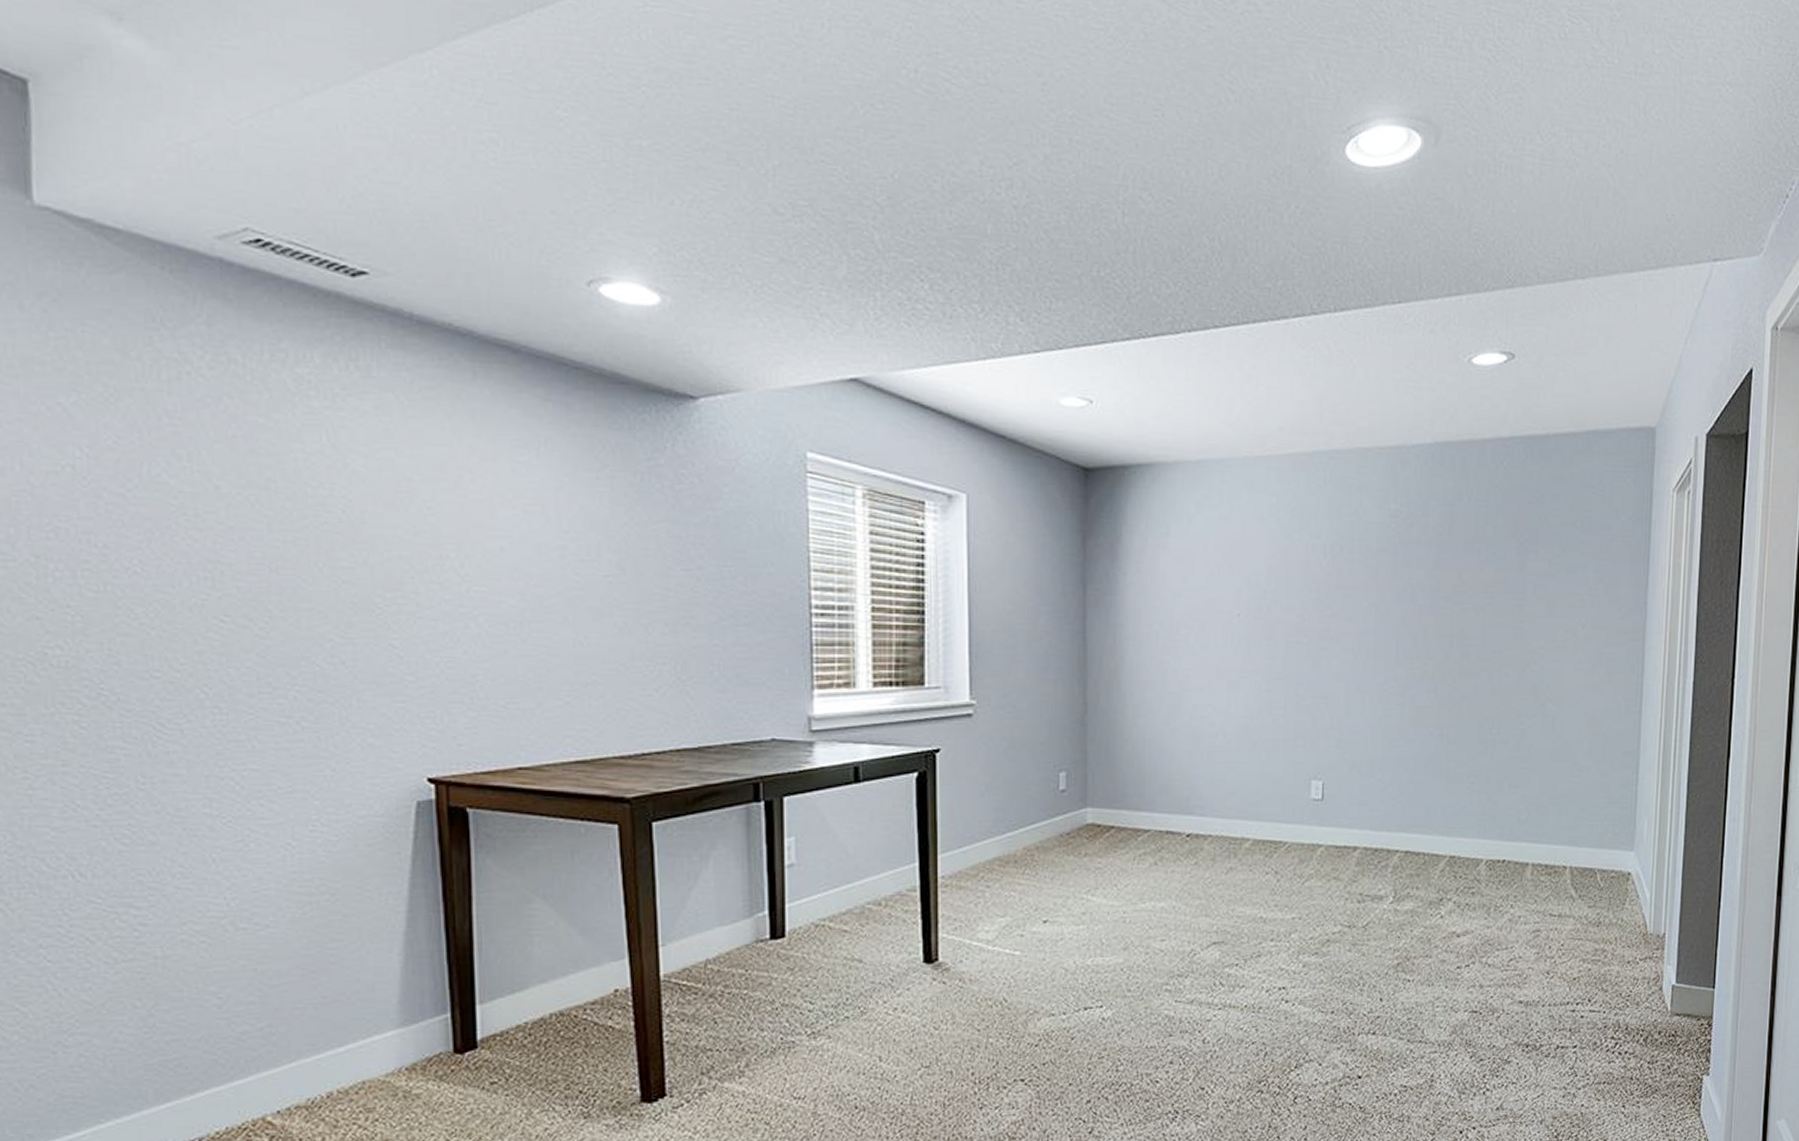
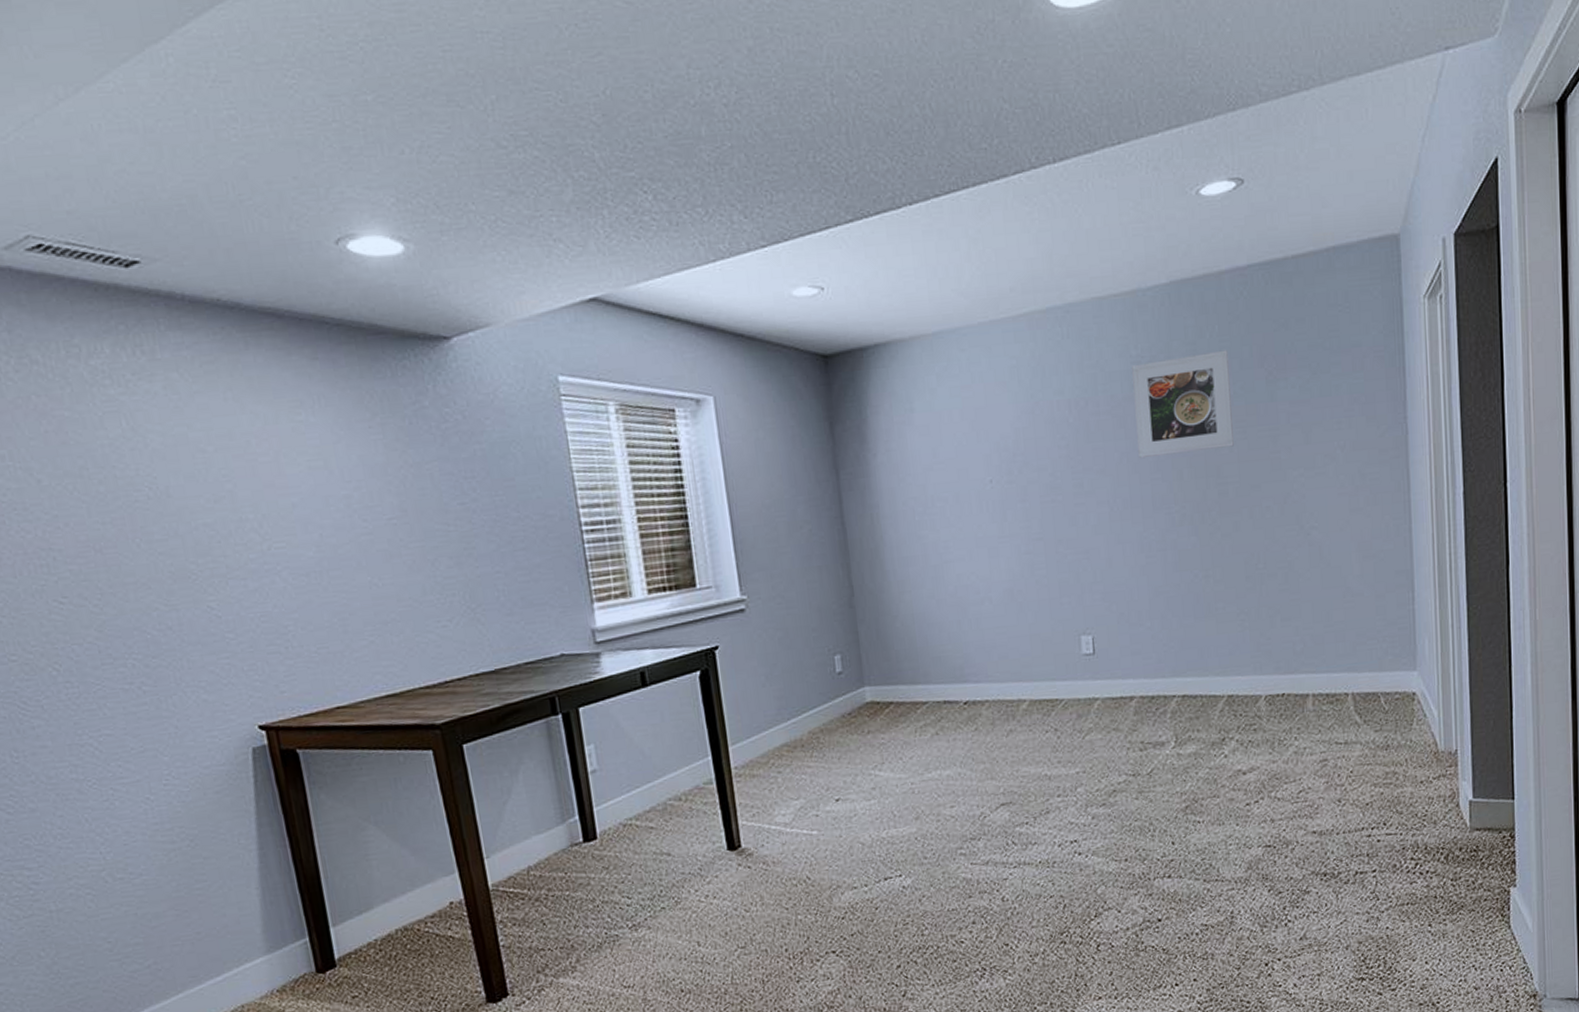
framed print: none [1387,515,1483,611] -> present [1132,350,1234,459]

